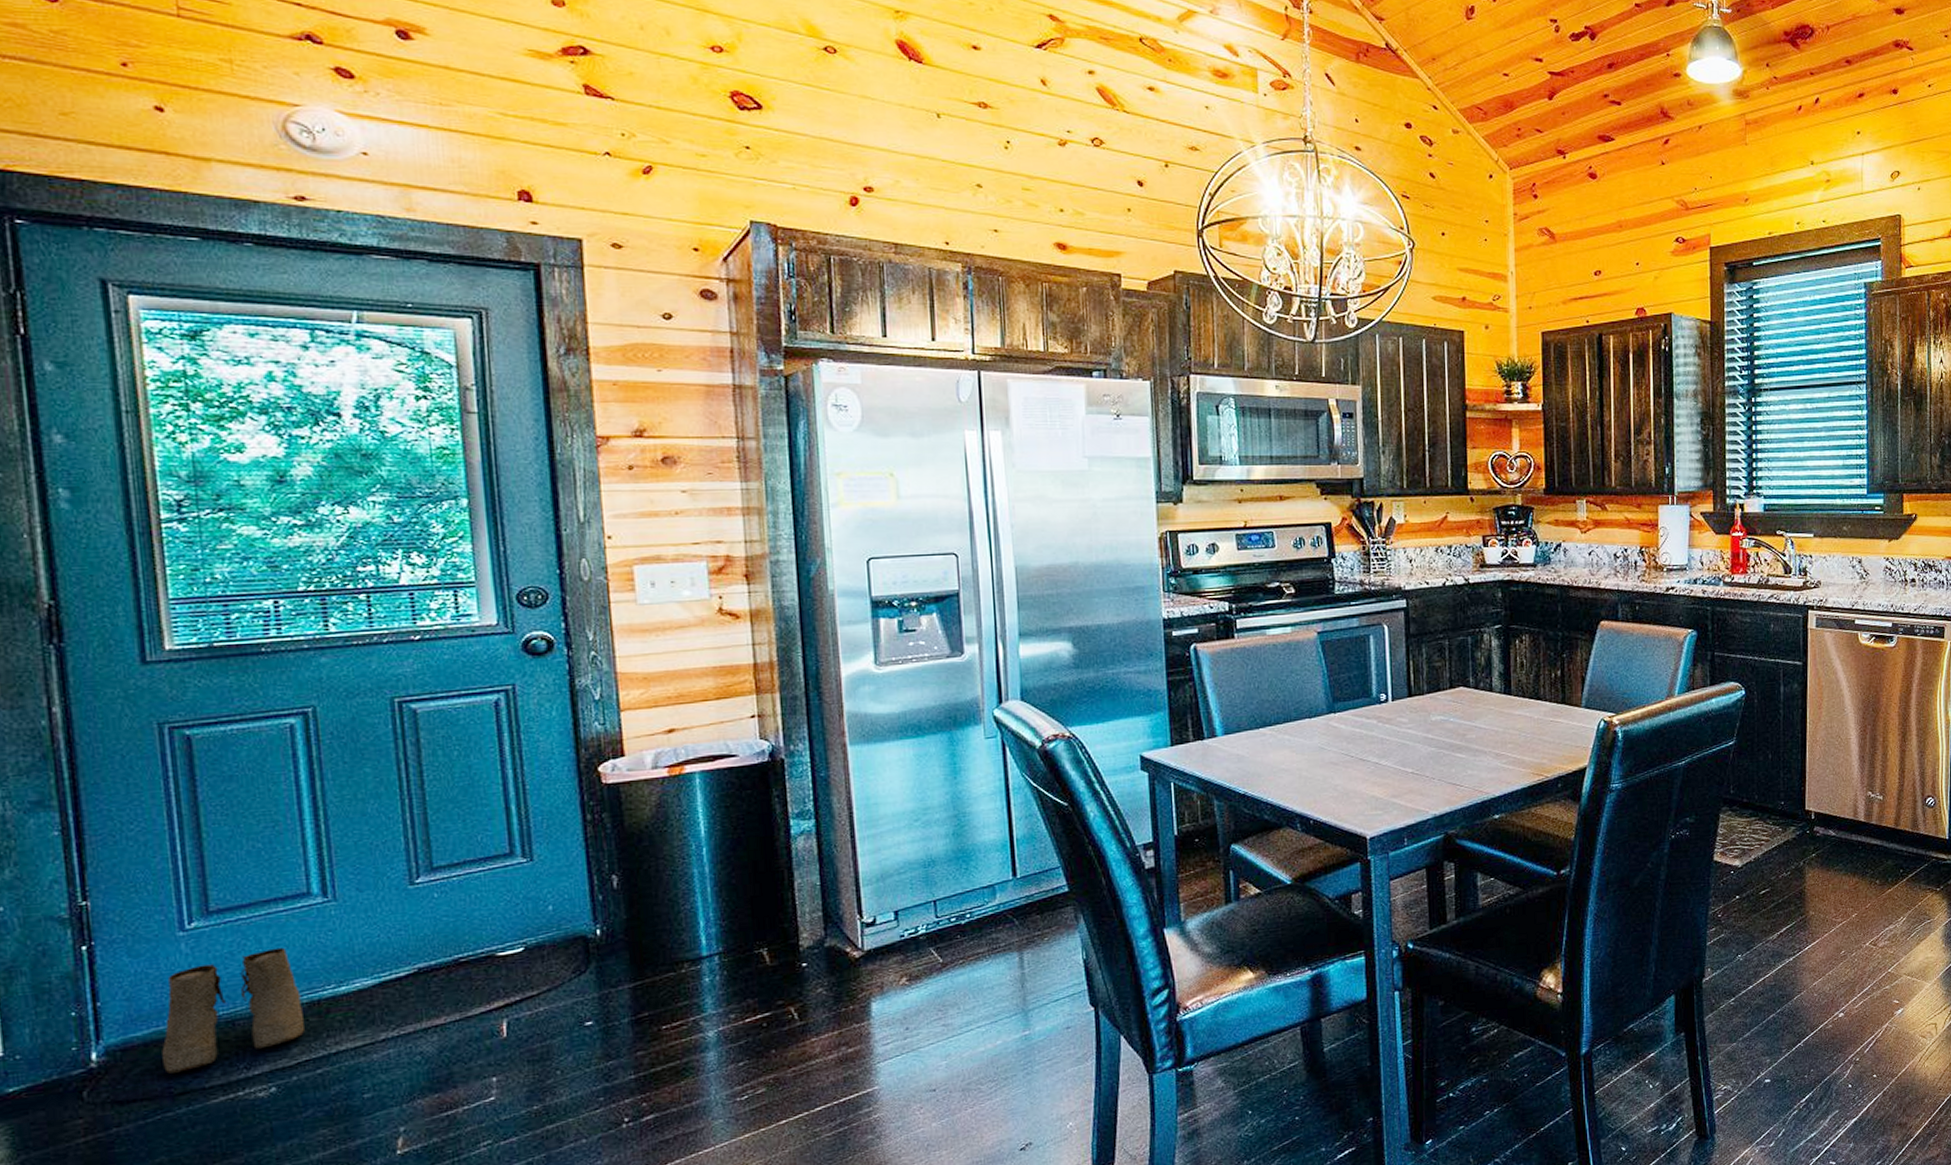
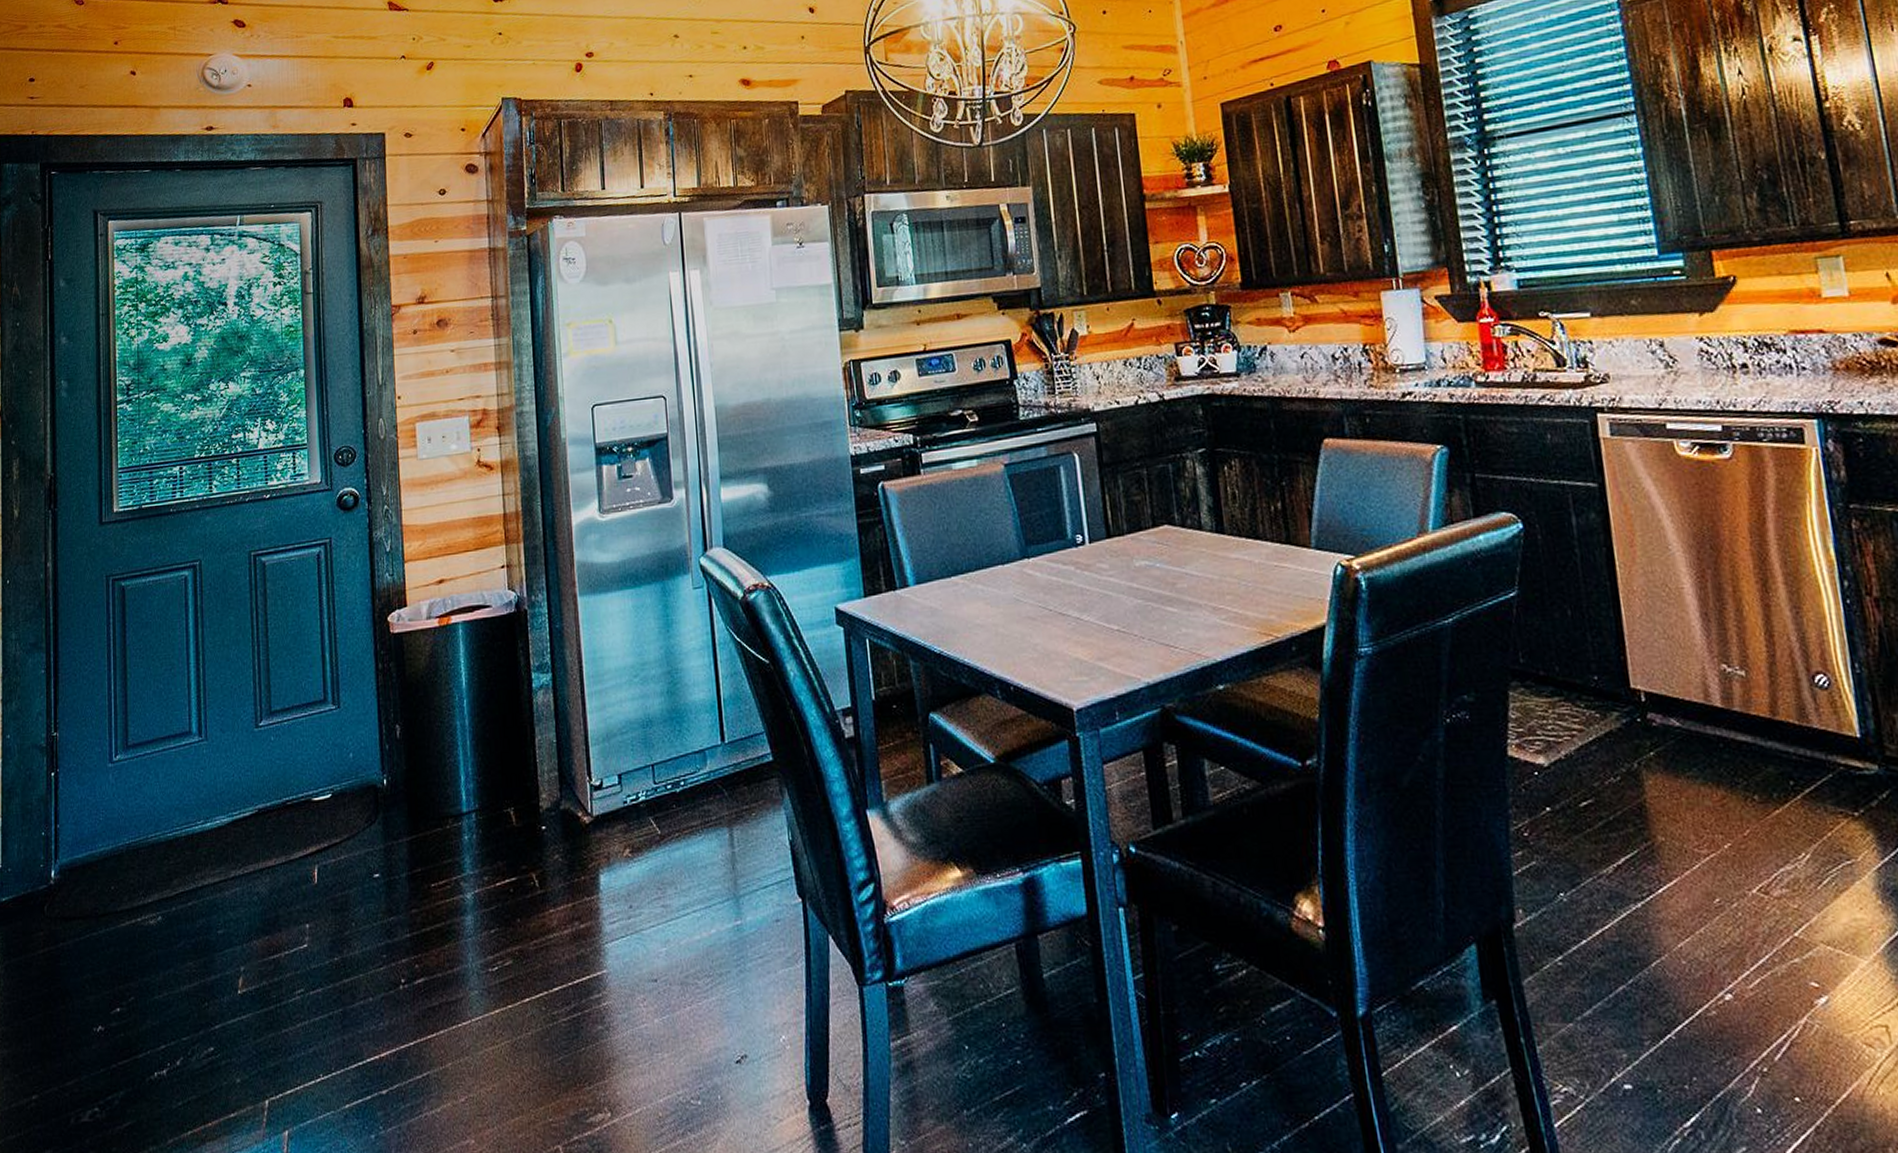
boots: present [162,947,305,1074] -> none [93,782,182,895]

